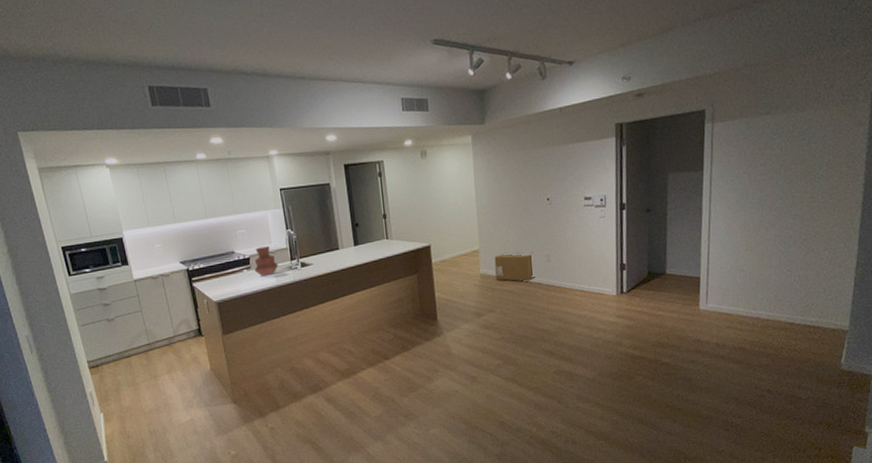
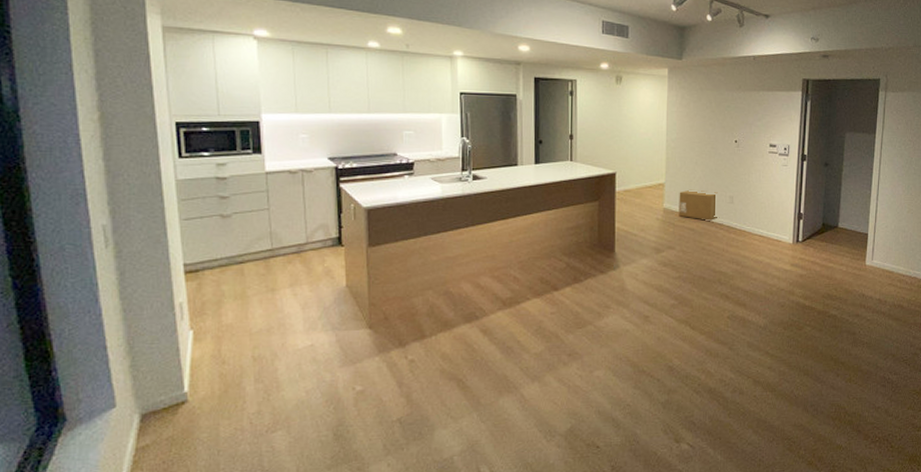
vase: present [254,246,279,277] -> none [417,152,447,185]

